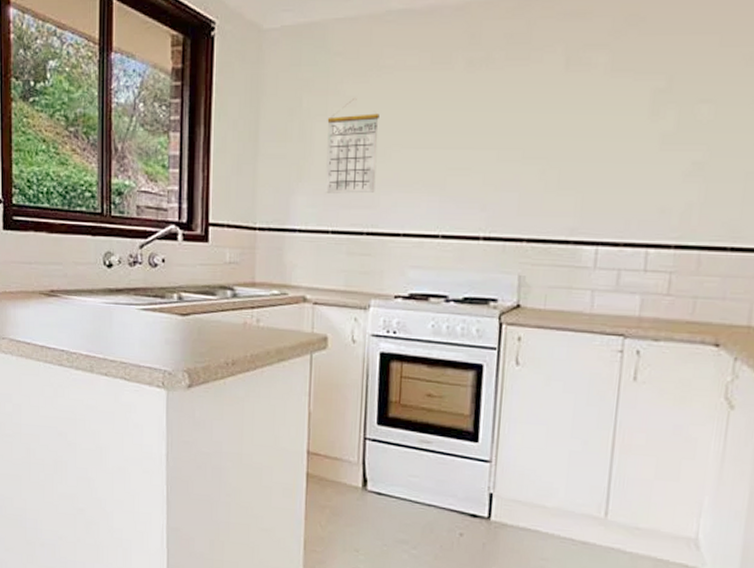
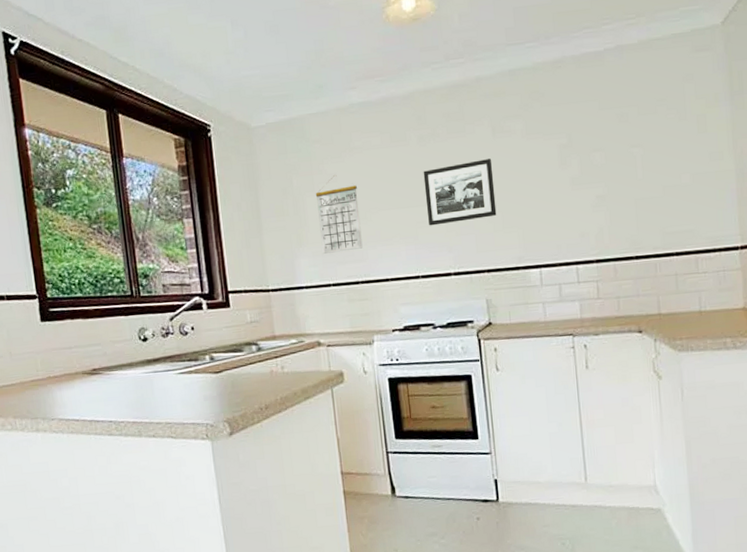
picture frame: none [462,98,558,175] -> present [423,159,497,226]

